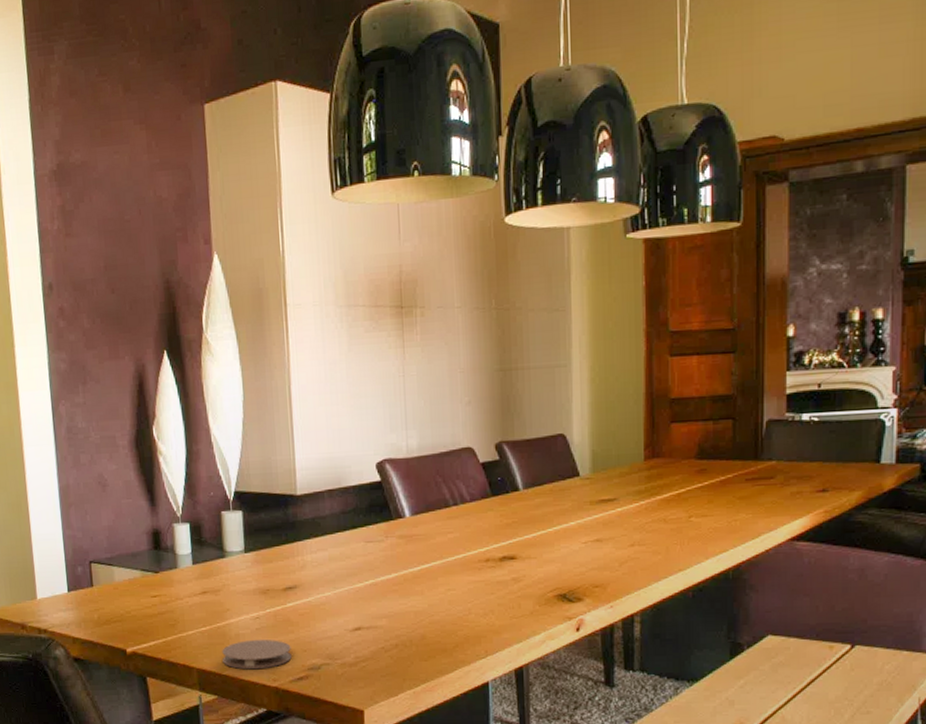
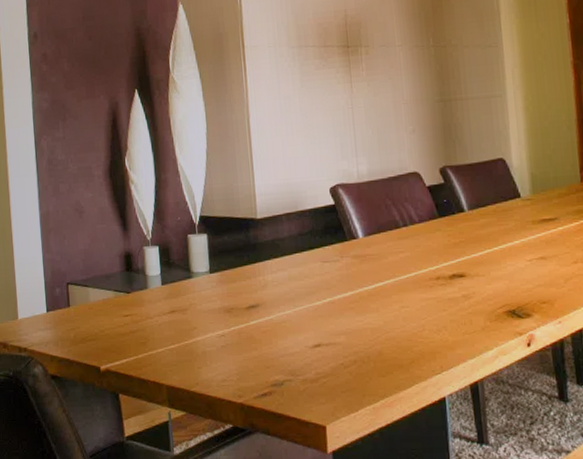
coaster: present [222,640,292,670] -> none [190,357,256,386]

